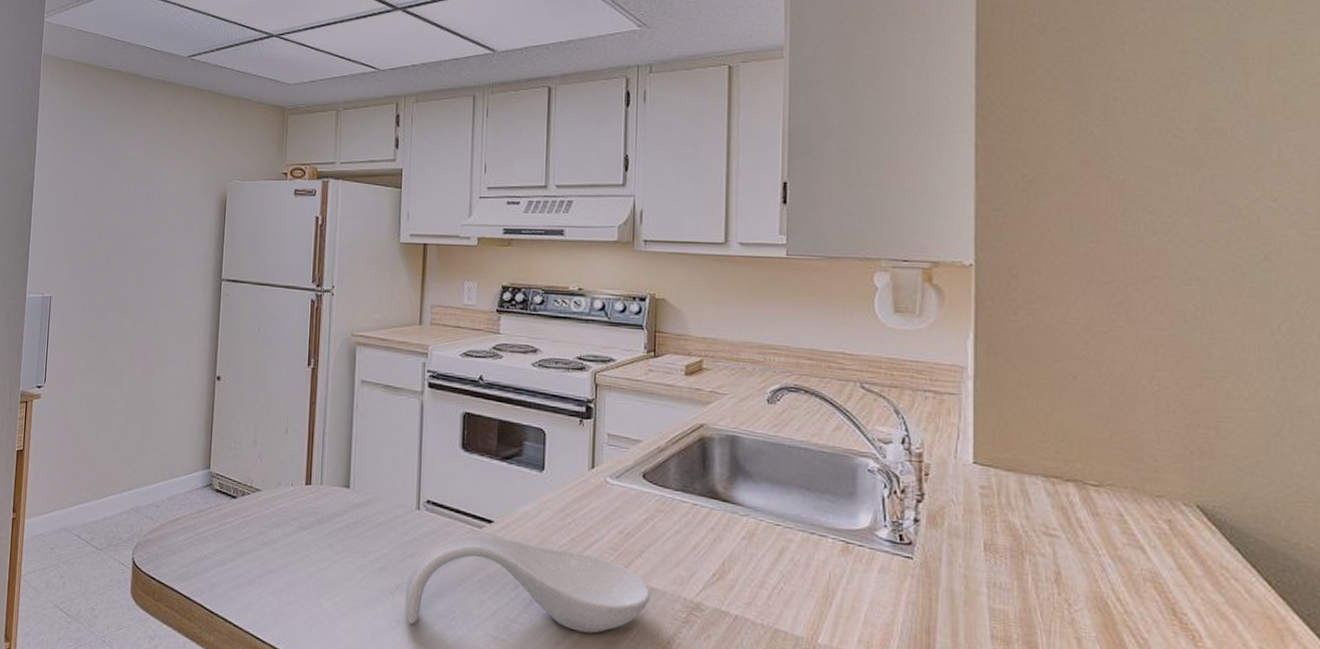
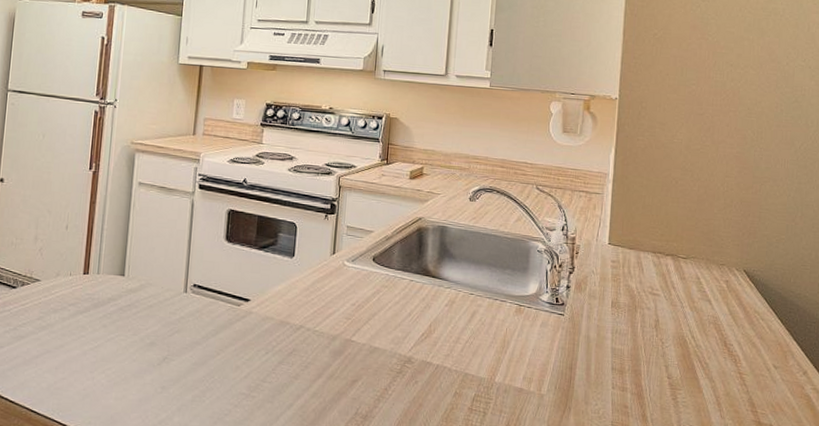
spoon rest: present [404,534,651,634] -> none [170,311,374,389]

